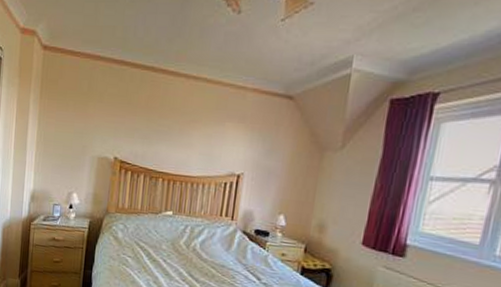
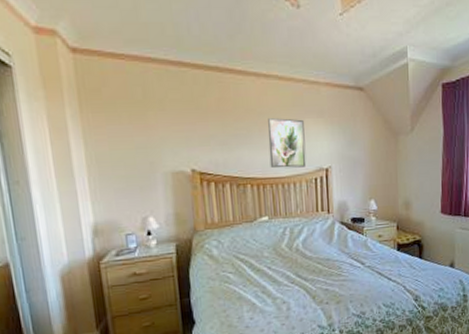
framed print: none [183,117,224,170] -> present [268,117,307,168]

